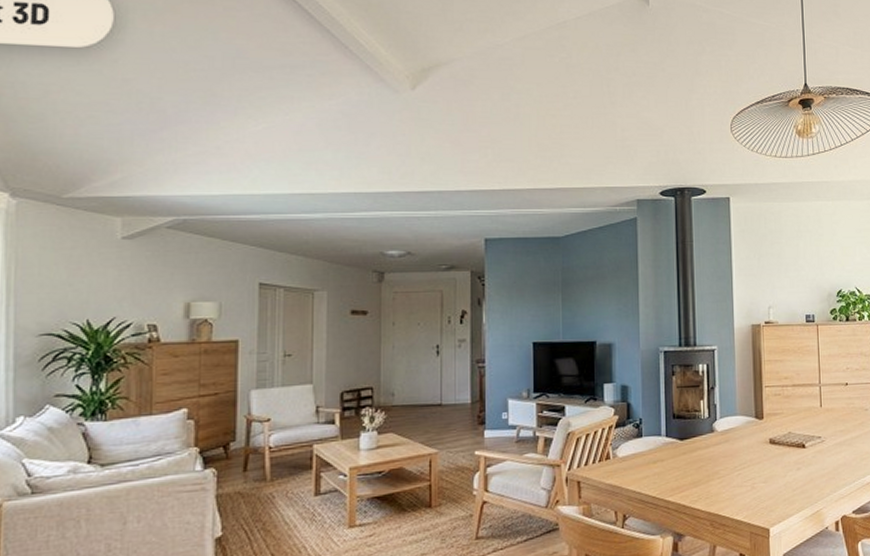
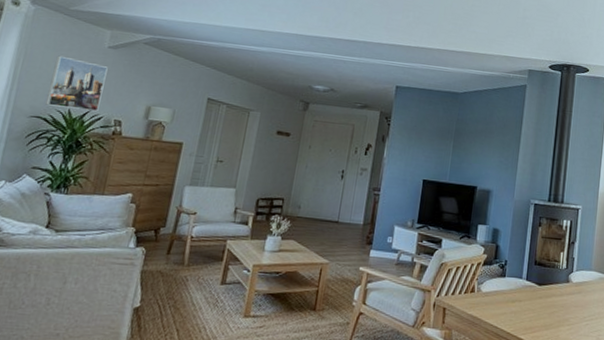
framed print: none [56,256,126,319] -> present [45,55,108,112]

